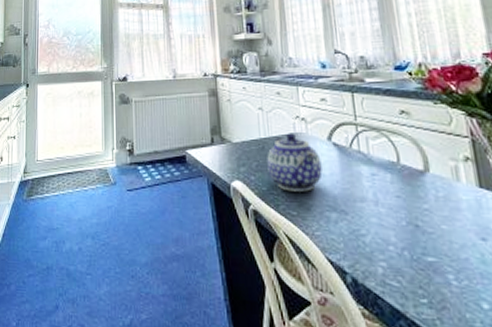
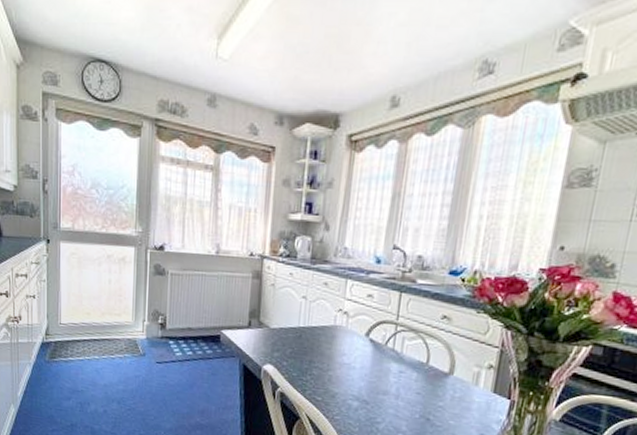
teapot: present [267,133,323,192] -> none [301,324,355,381]

